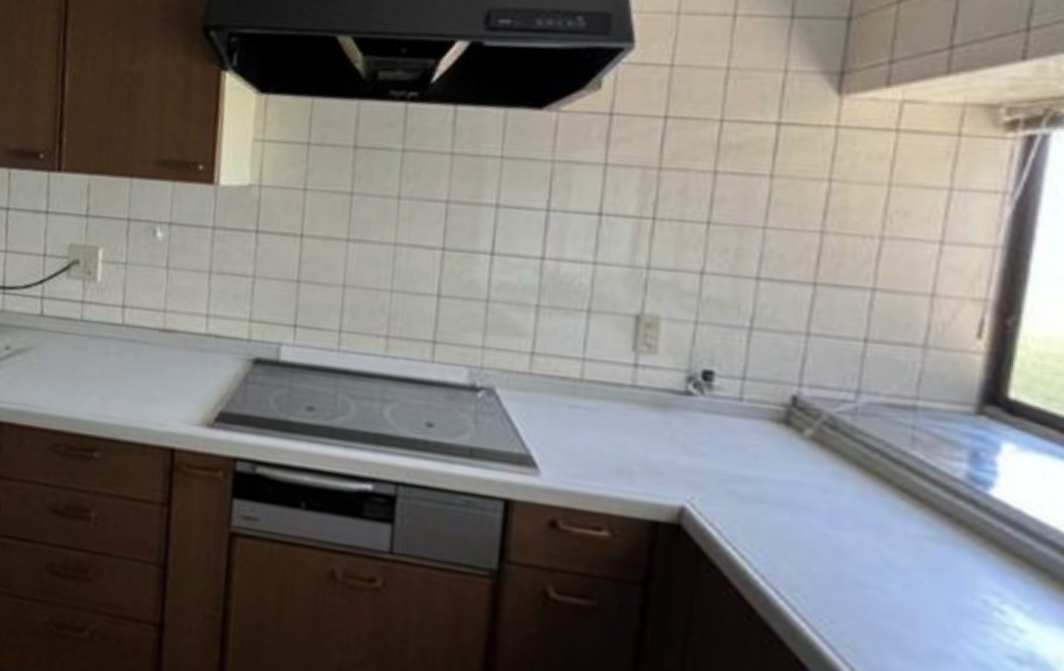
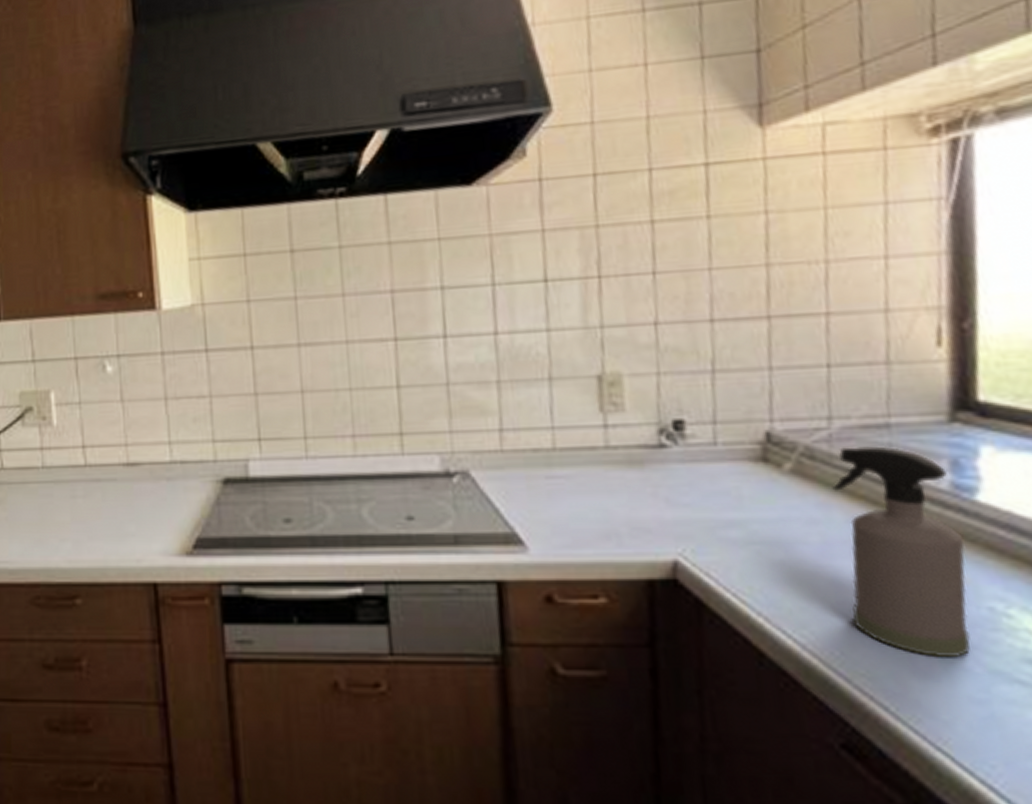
spray bottle: none [847,422,970,643] -> present [832,446,971,658]

